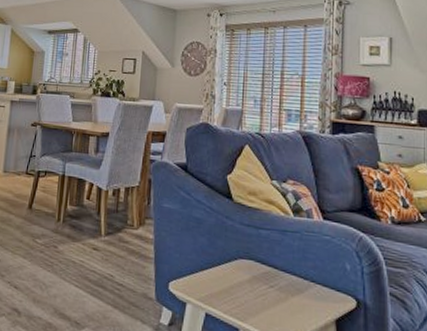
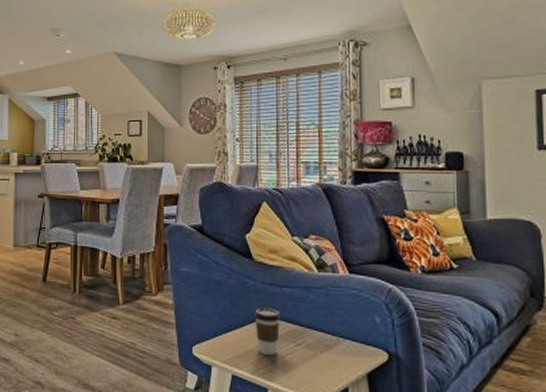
coffee cup: none [231,247,255,296] -> present [254,307,280,356]

